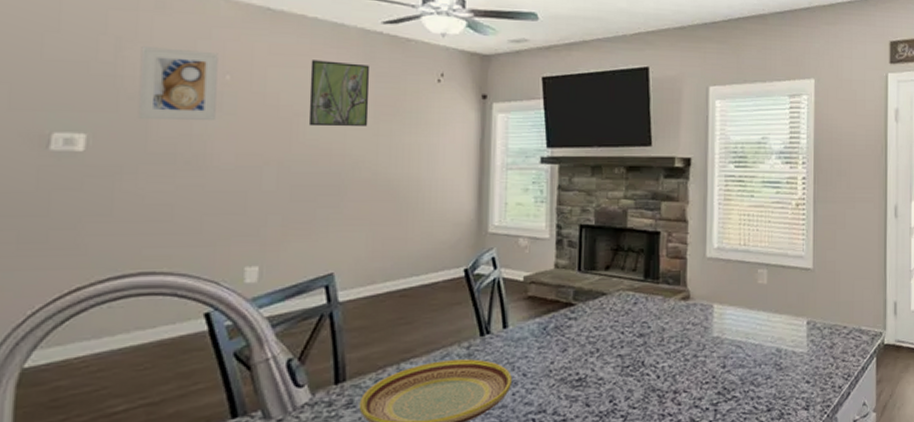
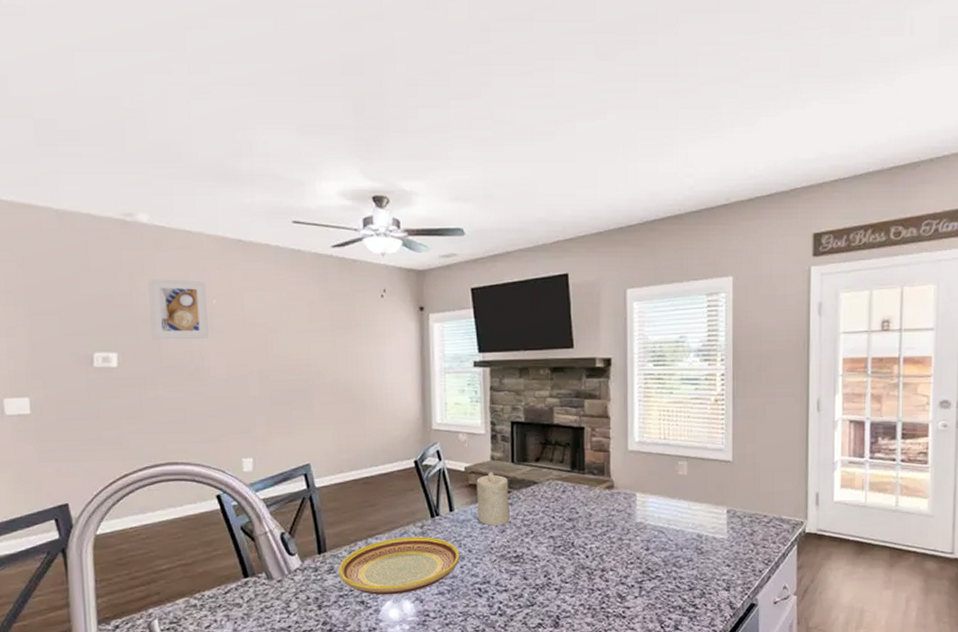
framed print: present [308,60,370,127] -> none [277,283,327,341]
candle: none [535,280,574,344] -> present [476,470,510,526]

